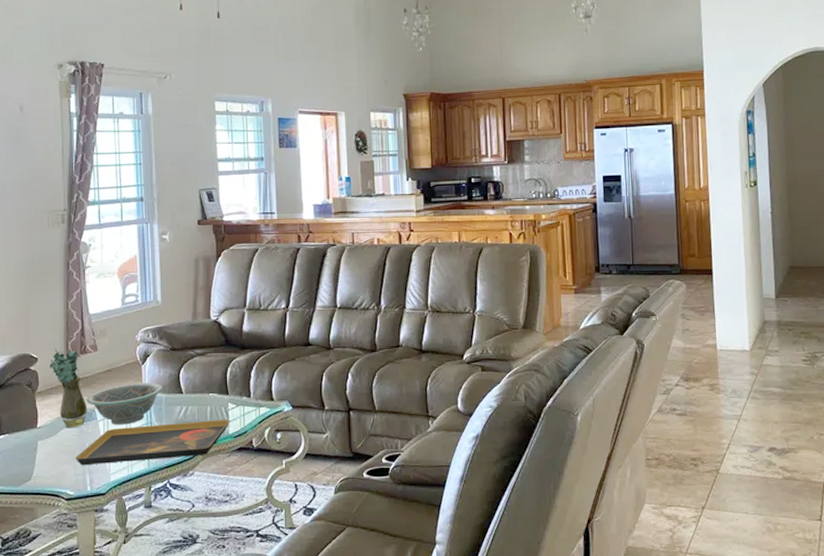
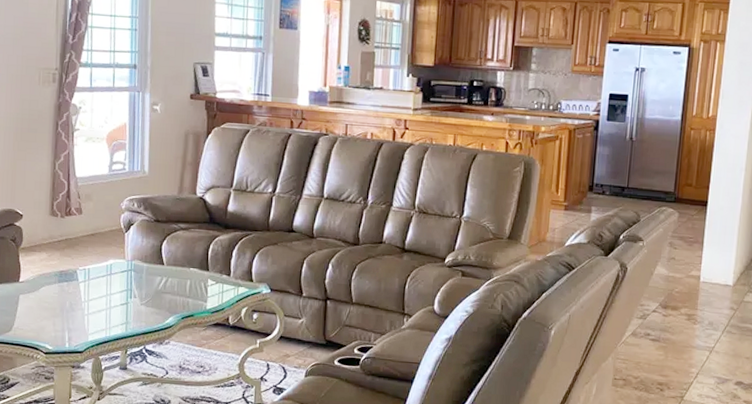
vase: present [49,348,88,428] -> none [34,207,70,286]
decorative tray: present [76,419,230,465] -> none [56,291,209,326]
decorative bowl: present [86,382,164,425] -> none [69,249,146,289]

